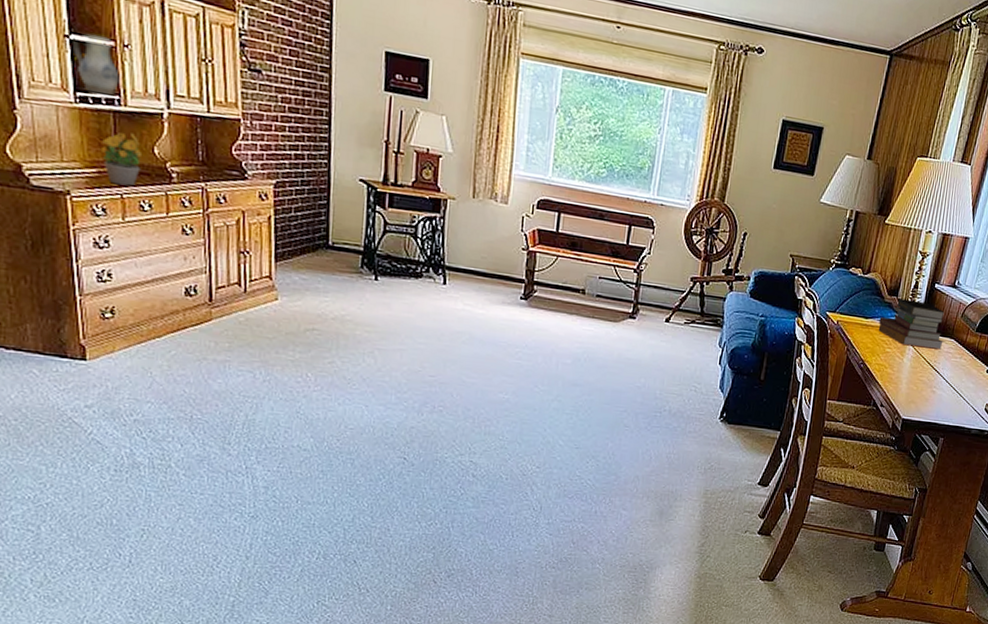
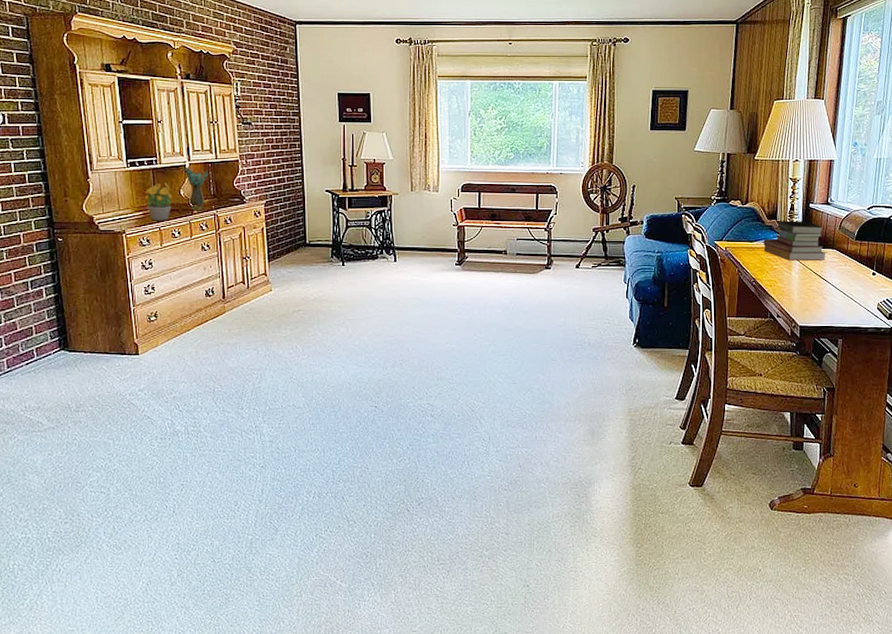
ceramic pitcher: present [73,34,120,96] -> none [125,119,156,158]
vase: none [157,115,196,181] -> present [182,167,208,211]

